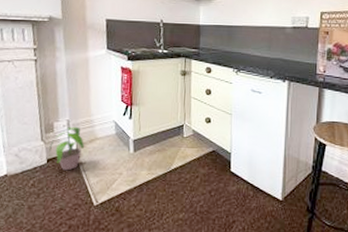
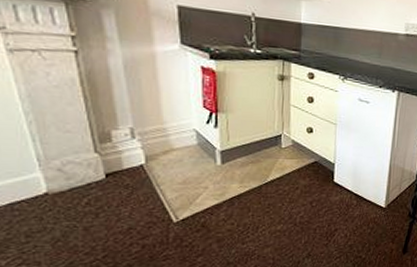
potted plant: present [49,127,84,171] -> none [107,136,156,186]

